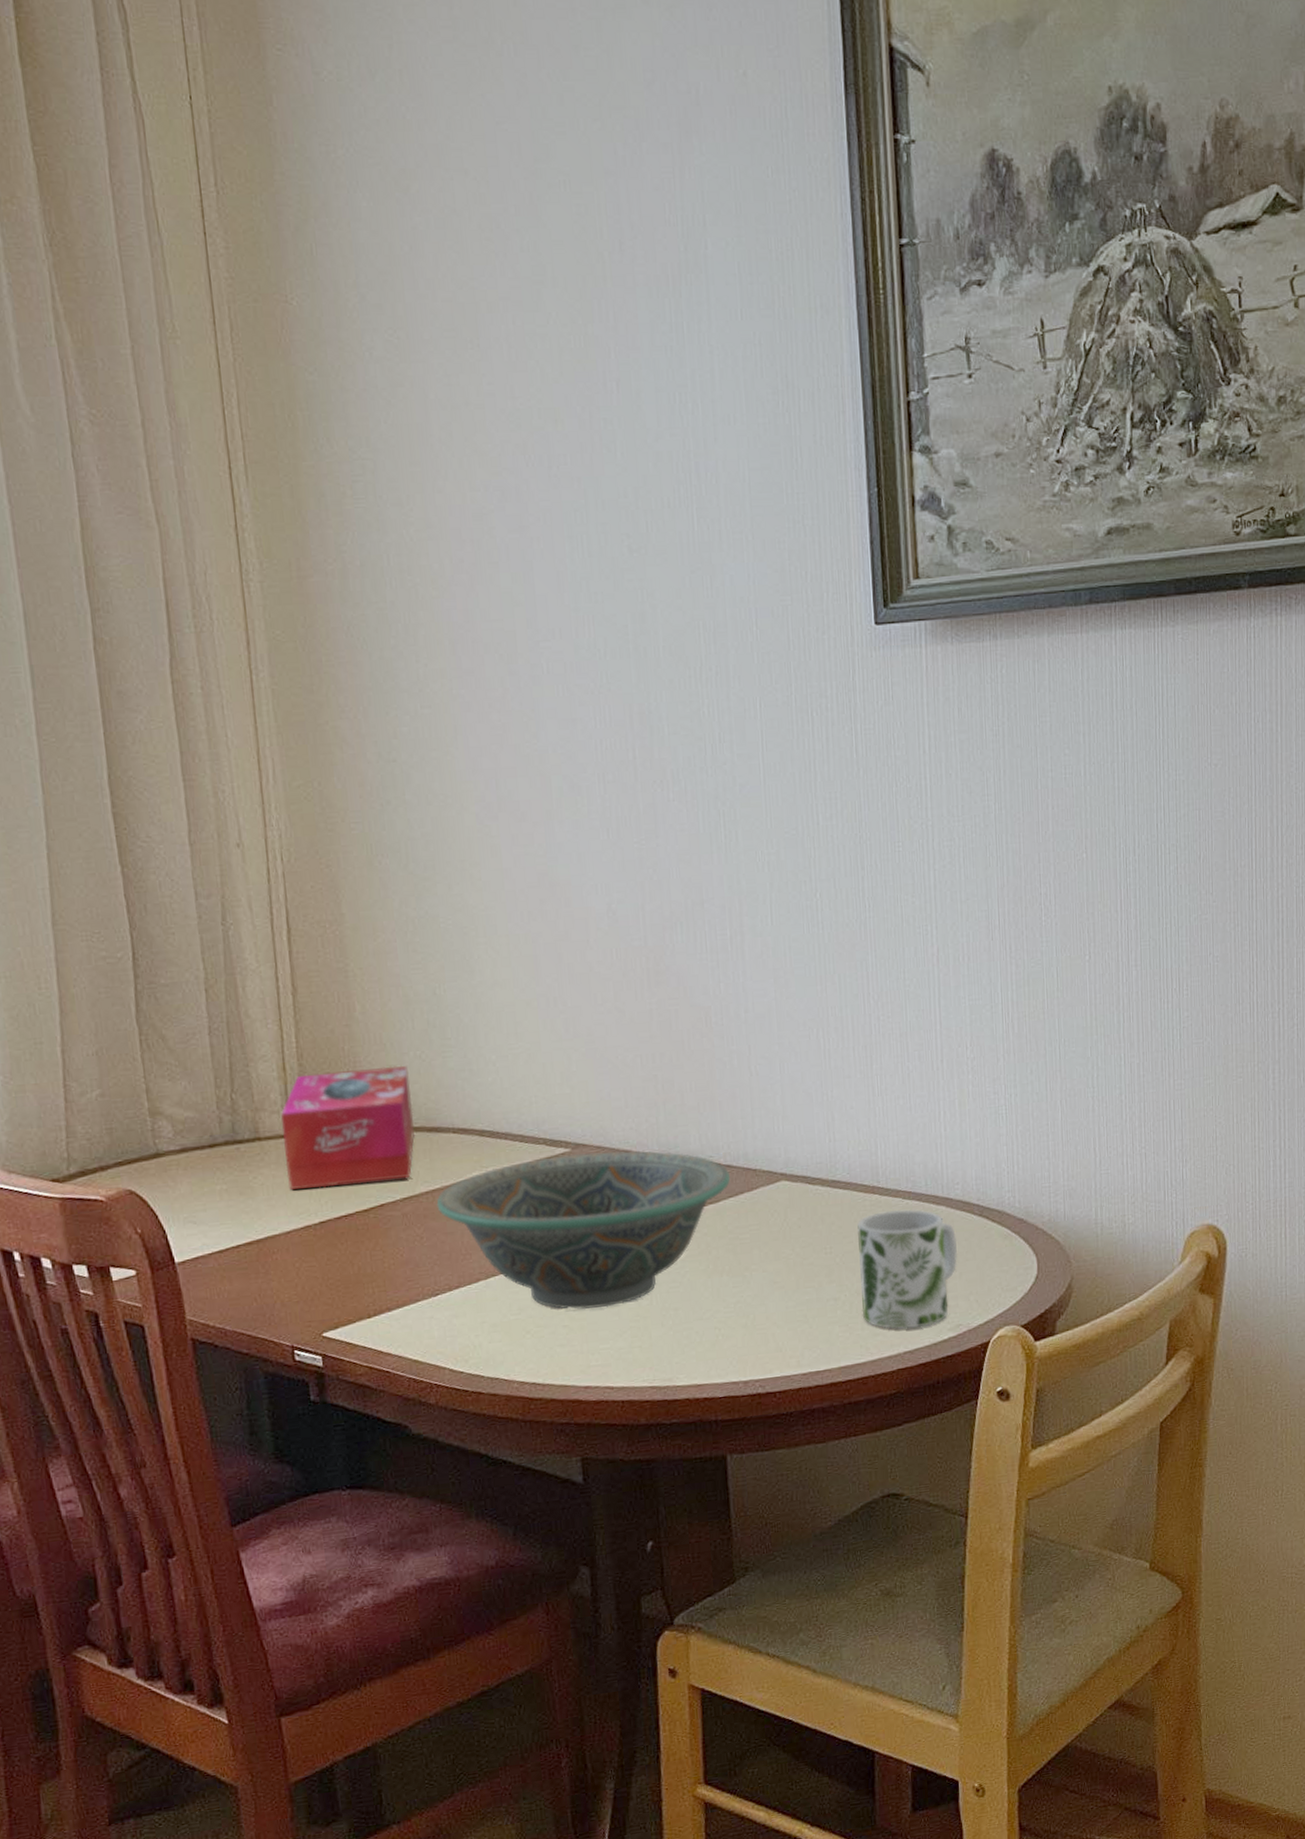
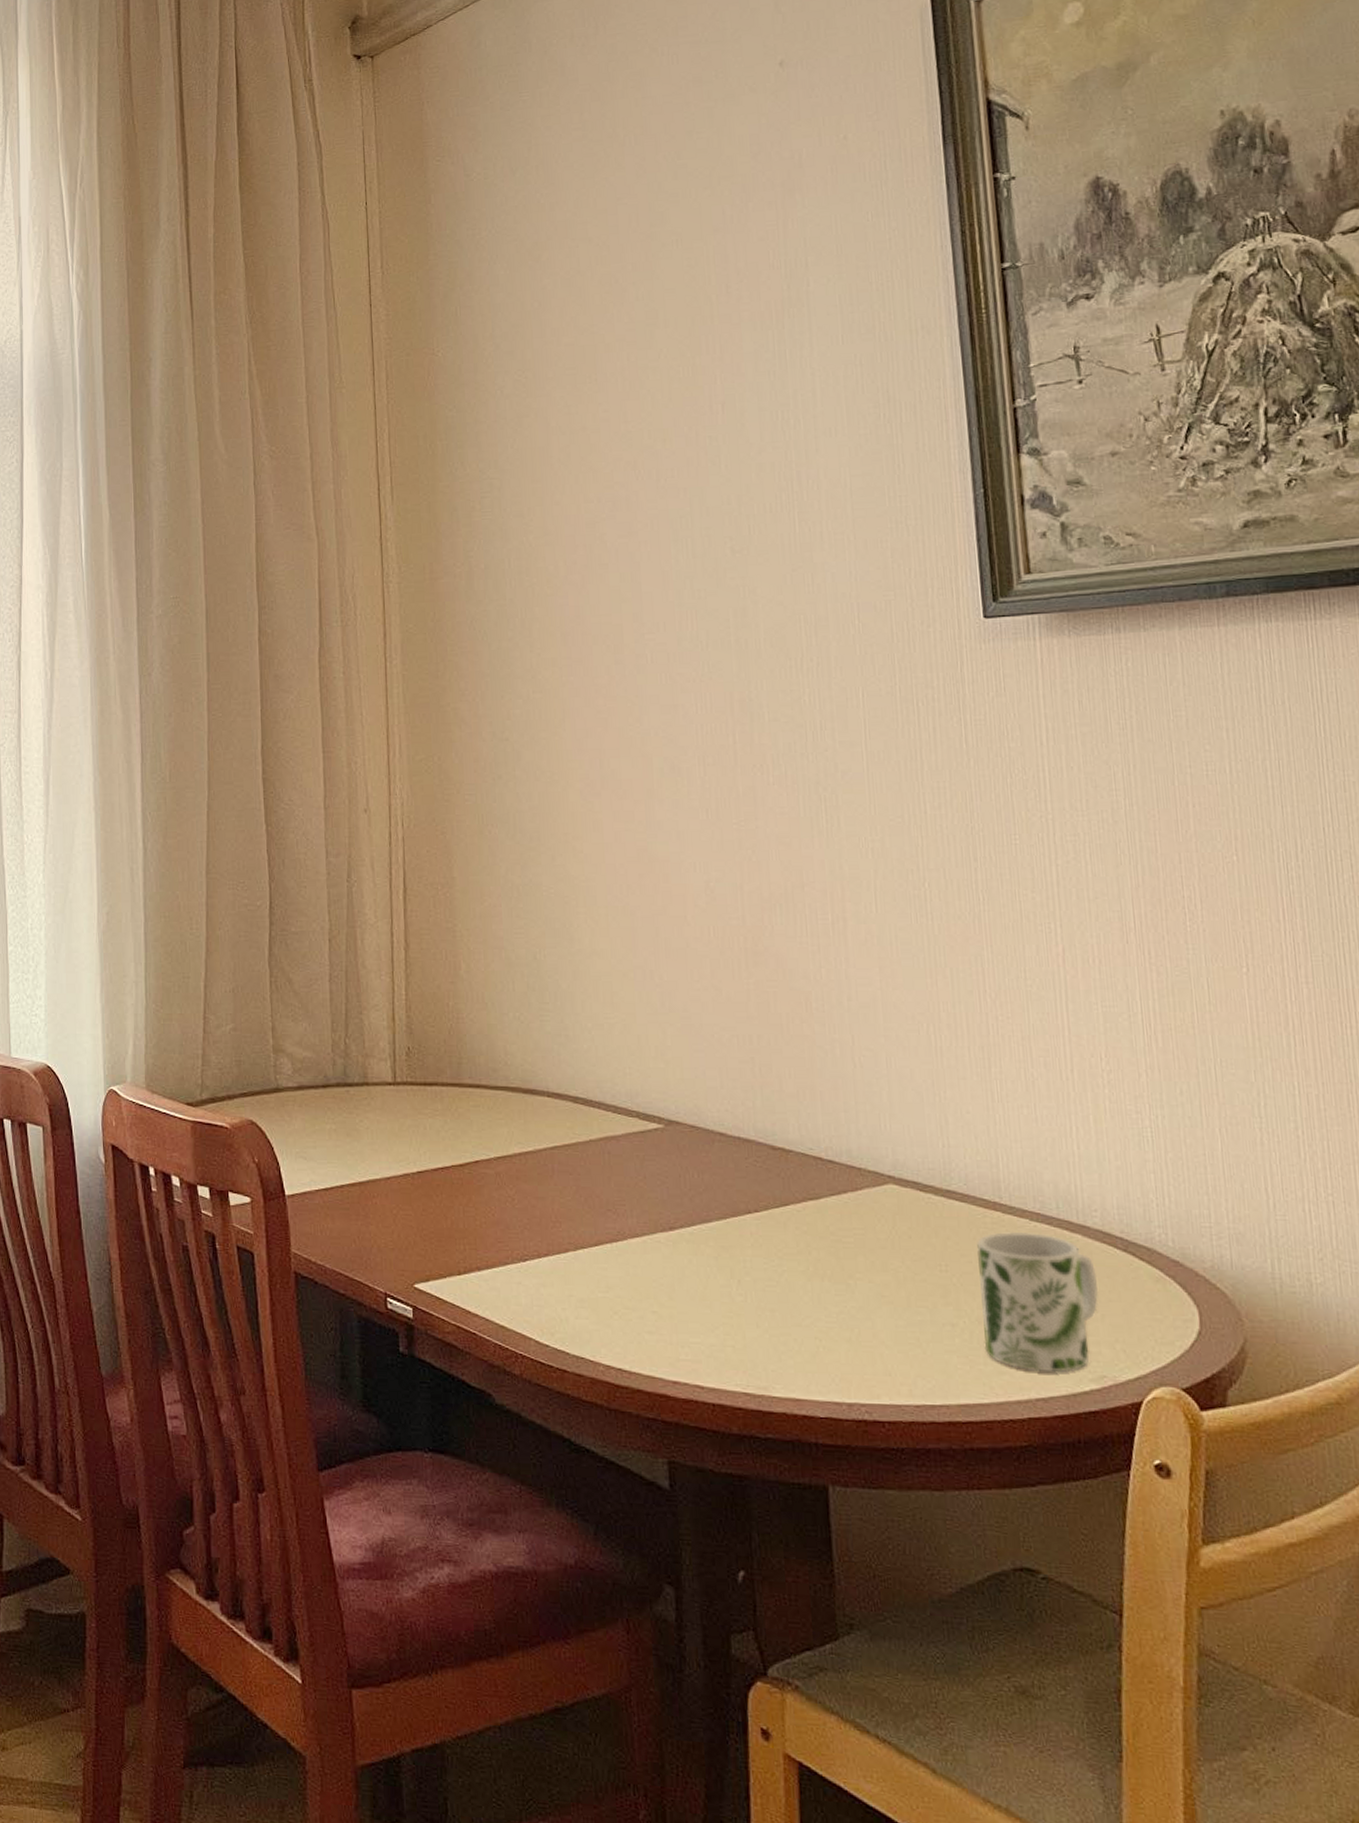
tissue box: present [281,1065,415,1190] -> none [388,1025,511,1138]
decorative bowl: present [436,1150,731,1310] -> none [529,1131,833,1298]

